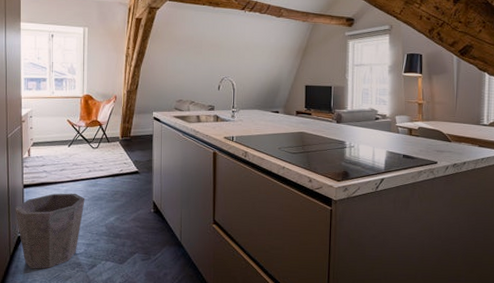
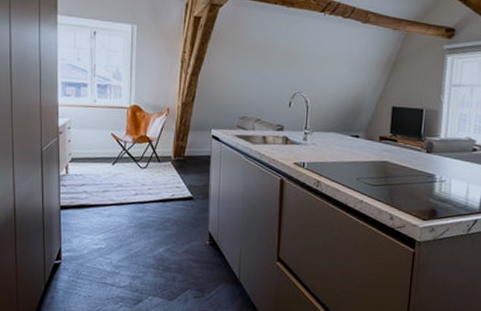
waste bin: present [15,193,85,269] -> none [50,217,131,302]

